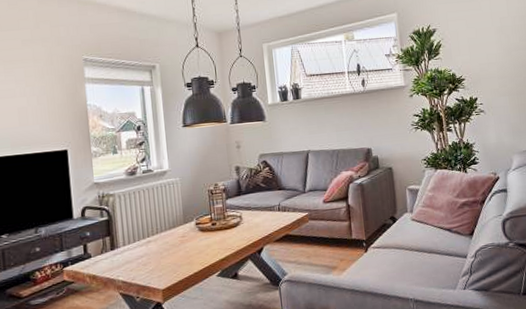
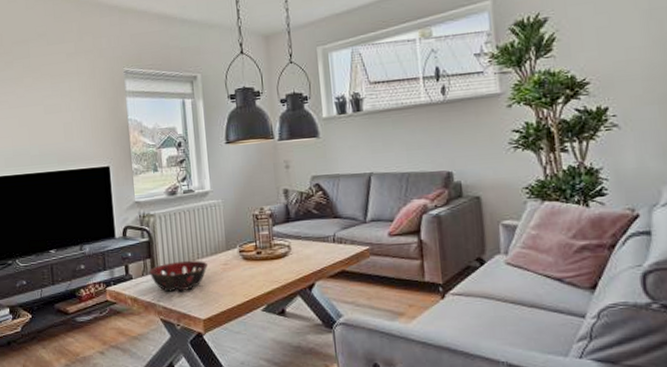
decorative bowl: none [108,234,166,267] -> present [149,260,208,292]

